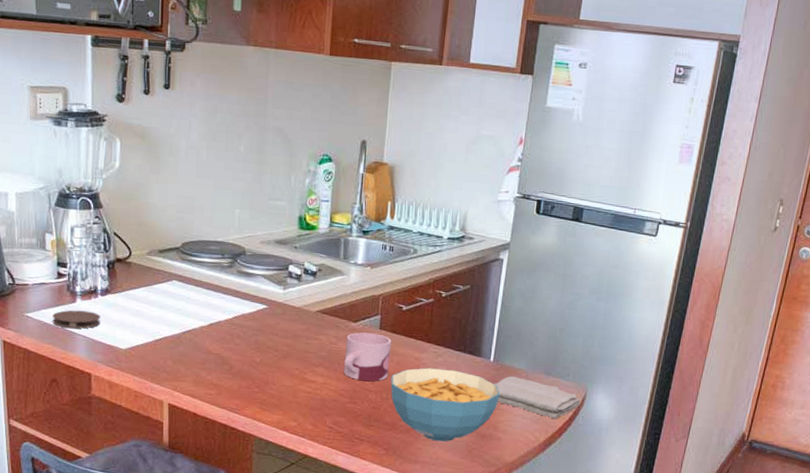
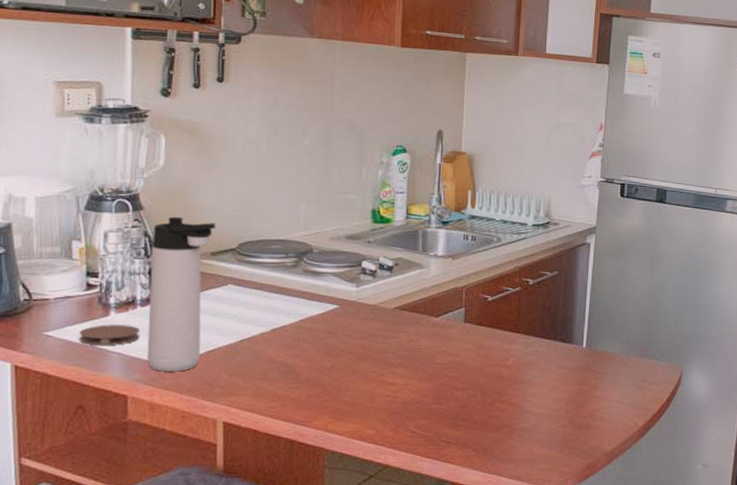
thermos bottle: none [107,215,163,356] -> present [148,216,216,372]
mug: present [344,332,392,381] -> none [426,327,478,378]
cereal bowl: present [390,367,501,442] -> none [478,359,596,437]
washcloth: present [494,376,581,420] -> none [588,361,677,402]

